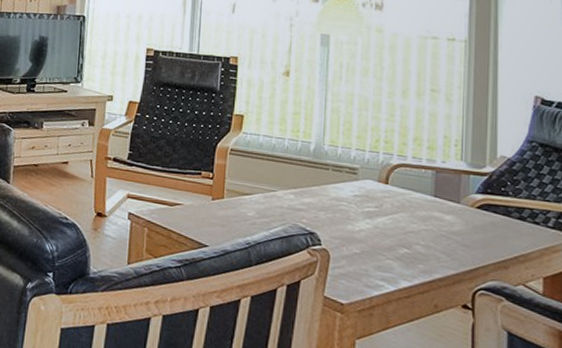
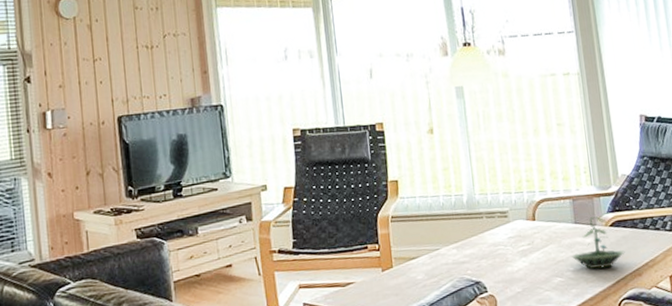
terrarium: none [425,194,491,252] -> present [572,216,625,269]

